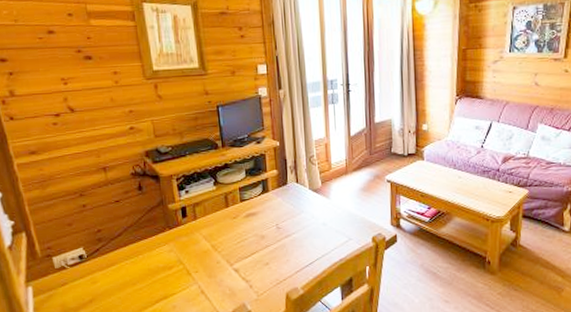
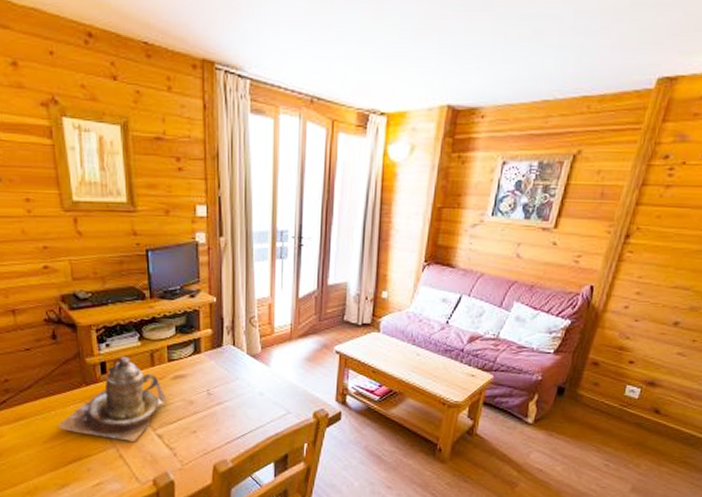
teapot: none [145,201,241,277] -> present [58,357,167,441]

